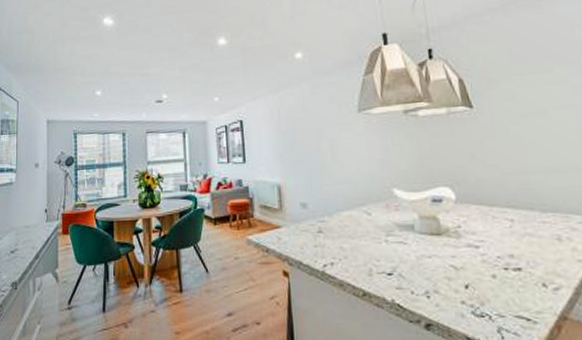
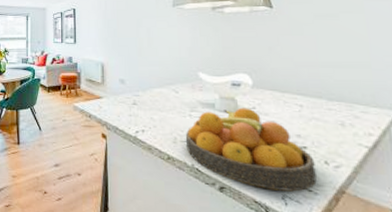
fruit bowl: none [381,227,535,323] -> present [185,107,317,192]

